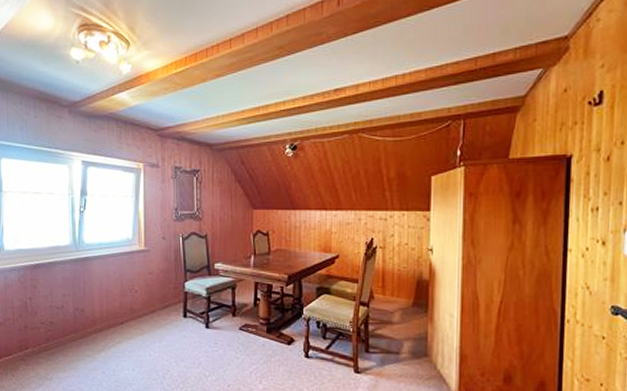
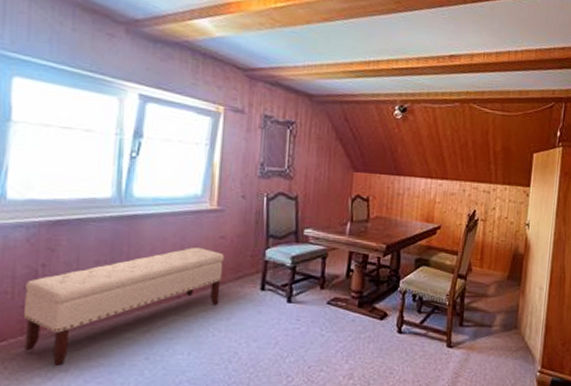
bench: none [20,281,153,376] -> present [23,246,224,367]

